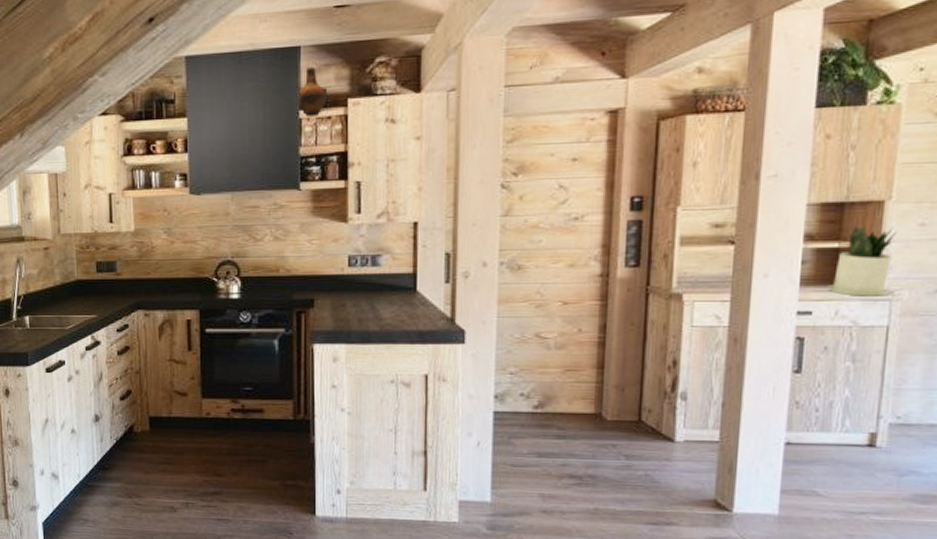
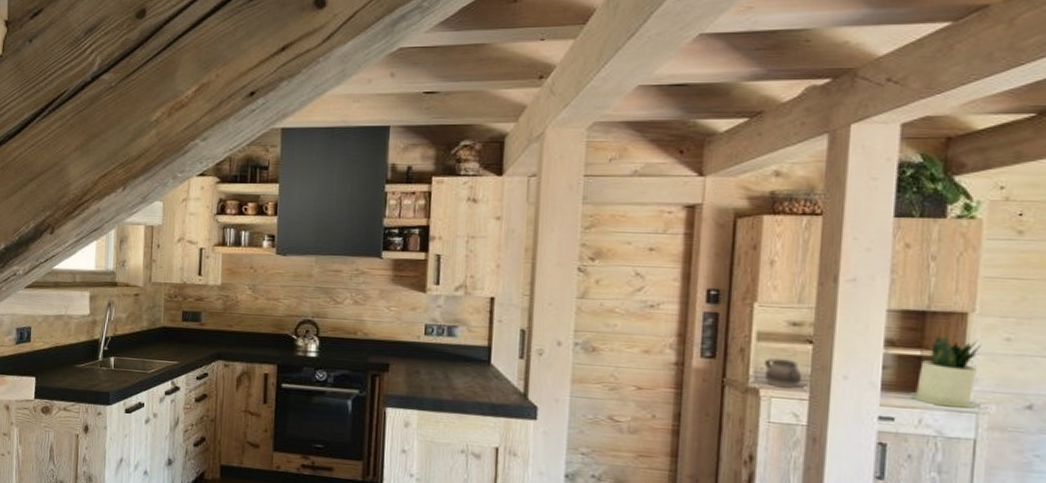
ceramic jug: present [297,67,326,117] -> none [384,146,412,191]
ceramic pot: none [687,262,723,292] -> present [764,358,801,390]

